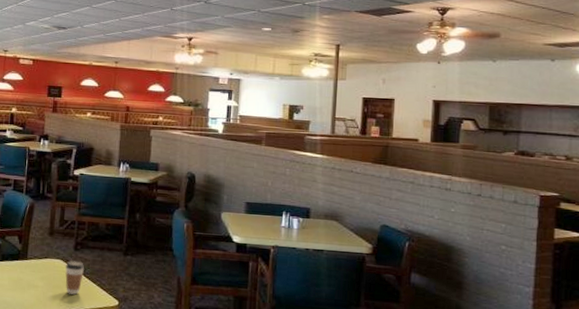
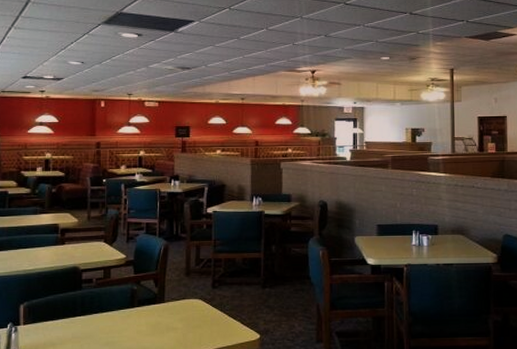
coffee cup: present [65,260,84,295] -> none [205,298,223,333]

